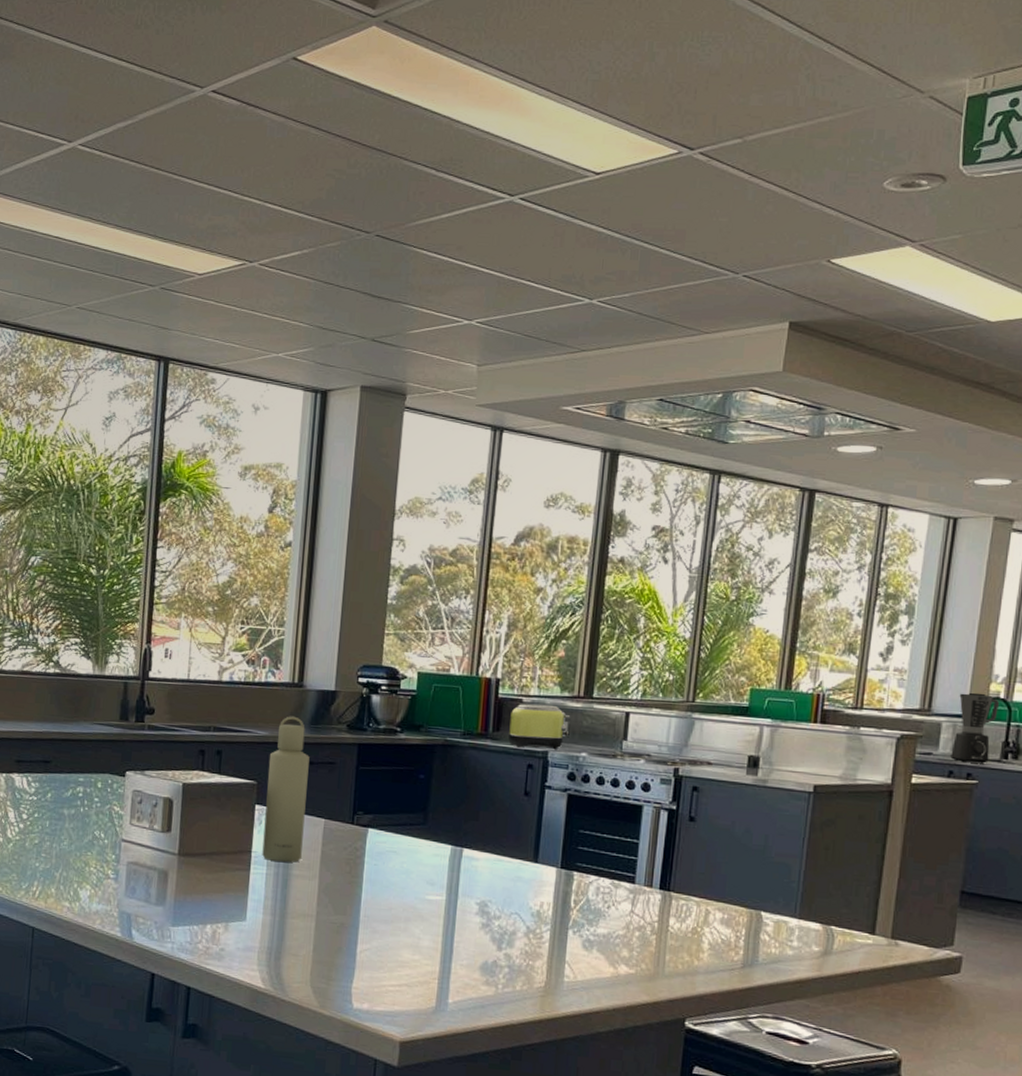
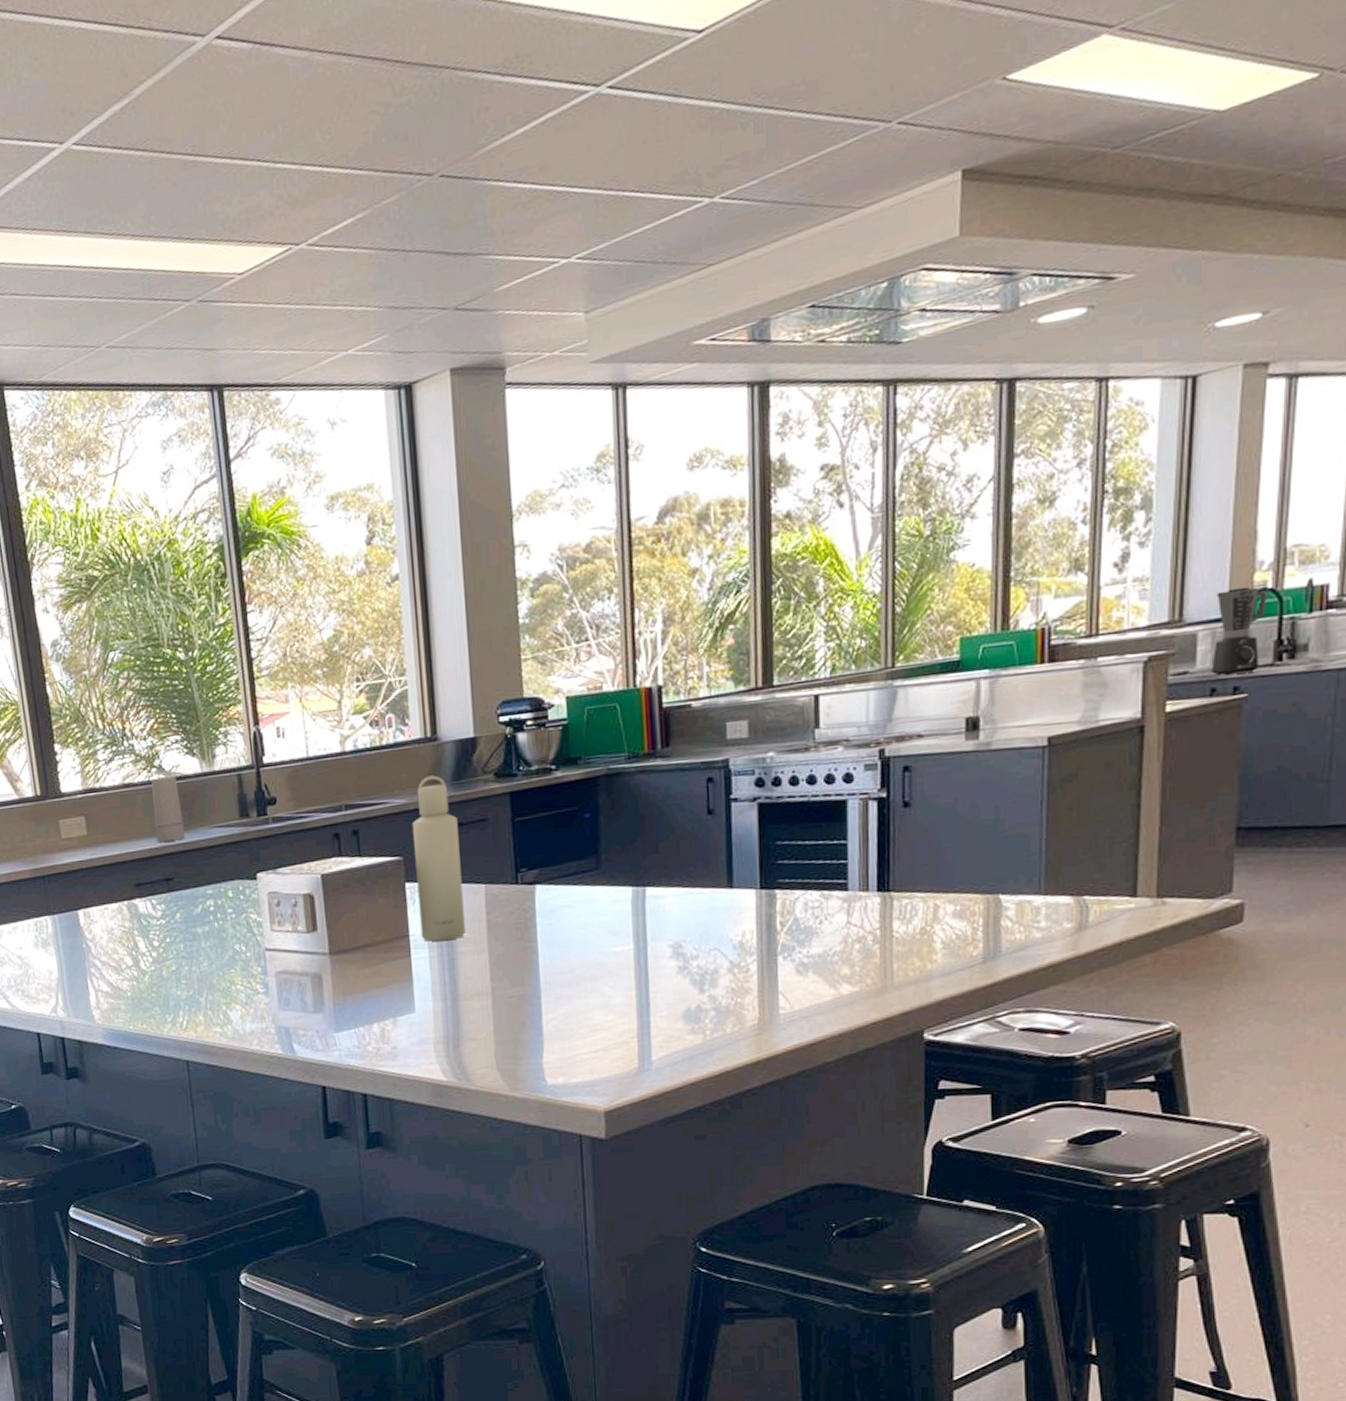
canister: none [42,671,70,730] -> present [151,776,185,843]
toaster: present [508,704,570,749] -> none [679,704,751,761]

